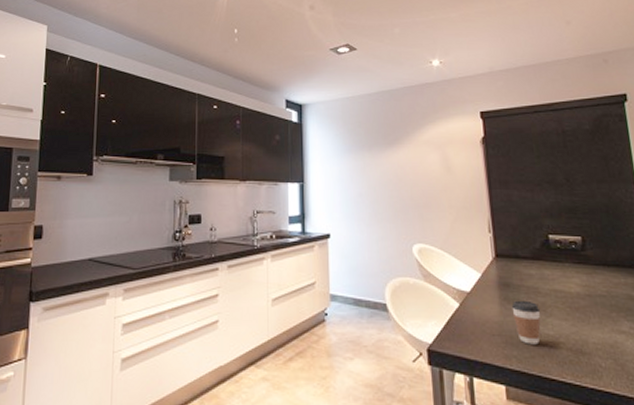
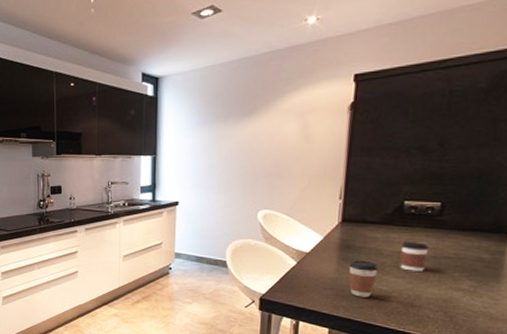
coffee cup: none [556,277,584,312] -> present [400,241,429,271]

